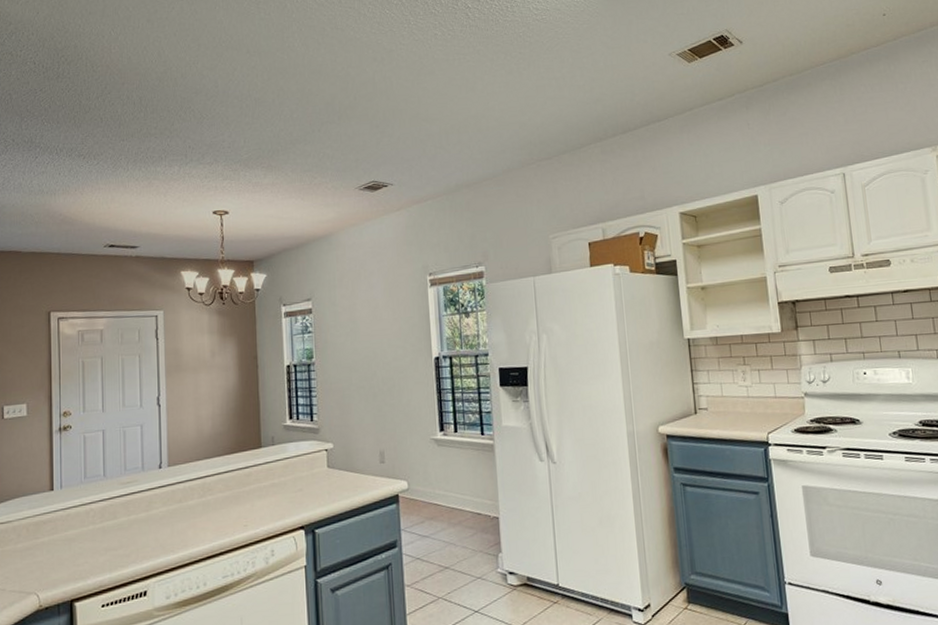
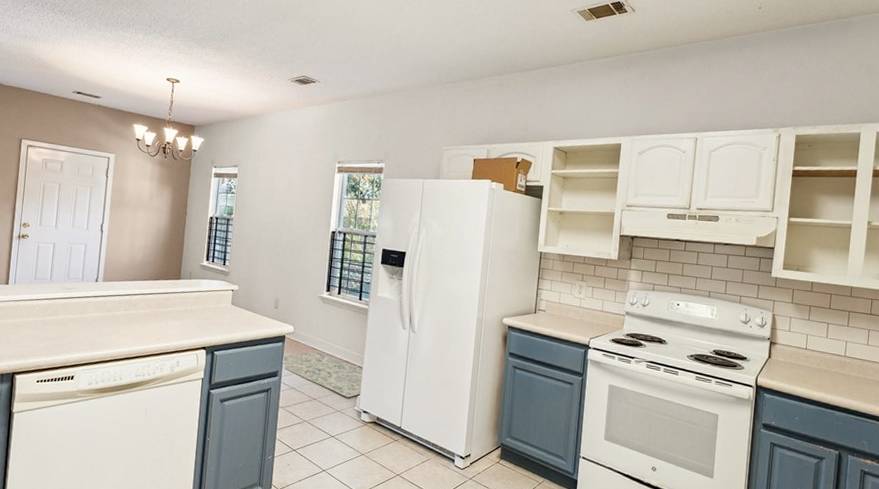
rug: none [400,508,502,559] -> present [282,352,362,398]

